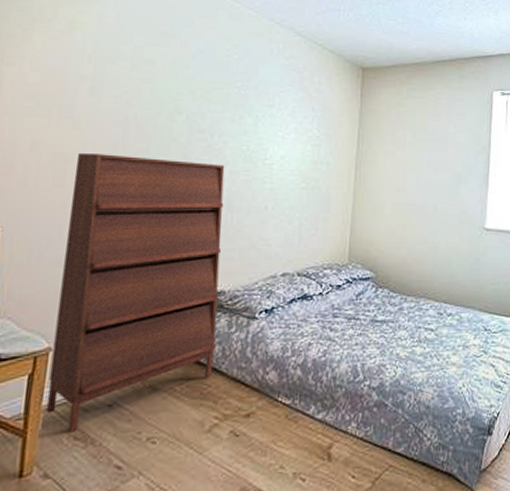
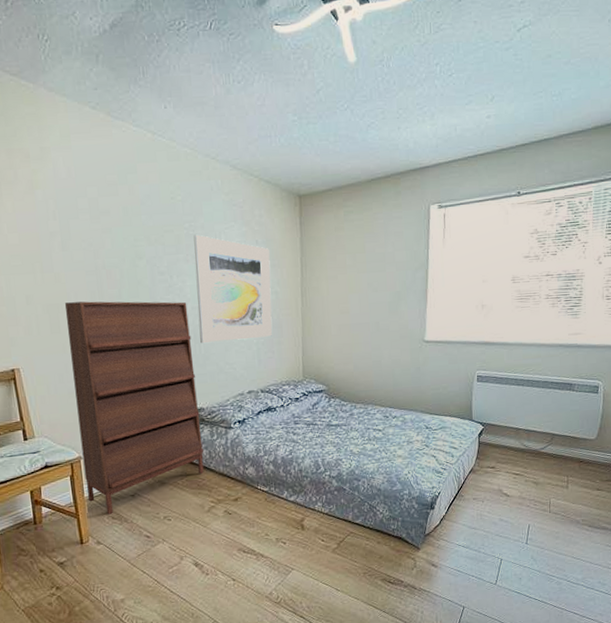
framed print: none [234,94,325,214] -> present [193,234,273,344]

